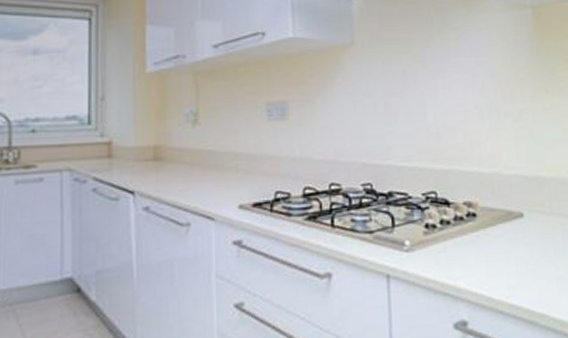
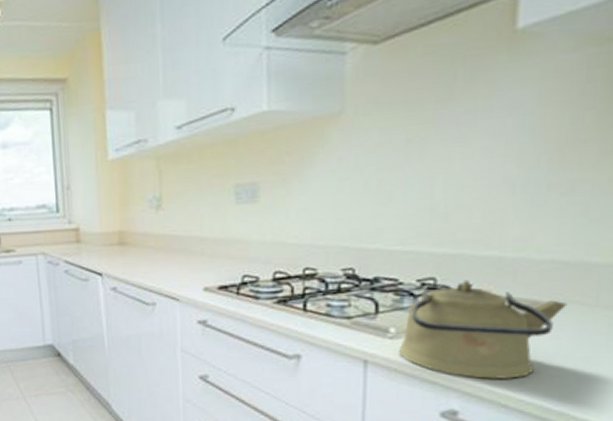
kettle: none [415,193,532,287] -> present [399,280,568,379]

